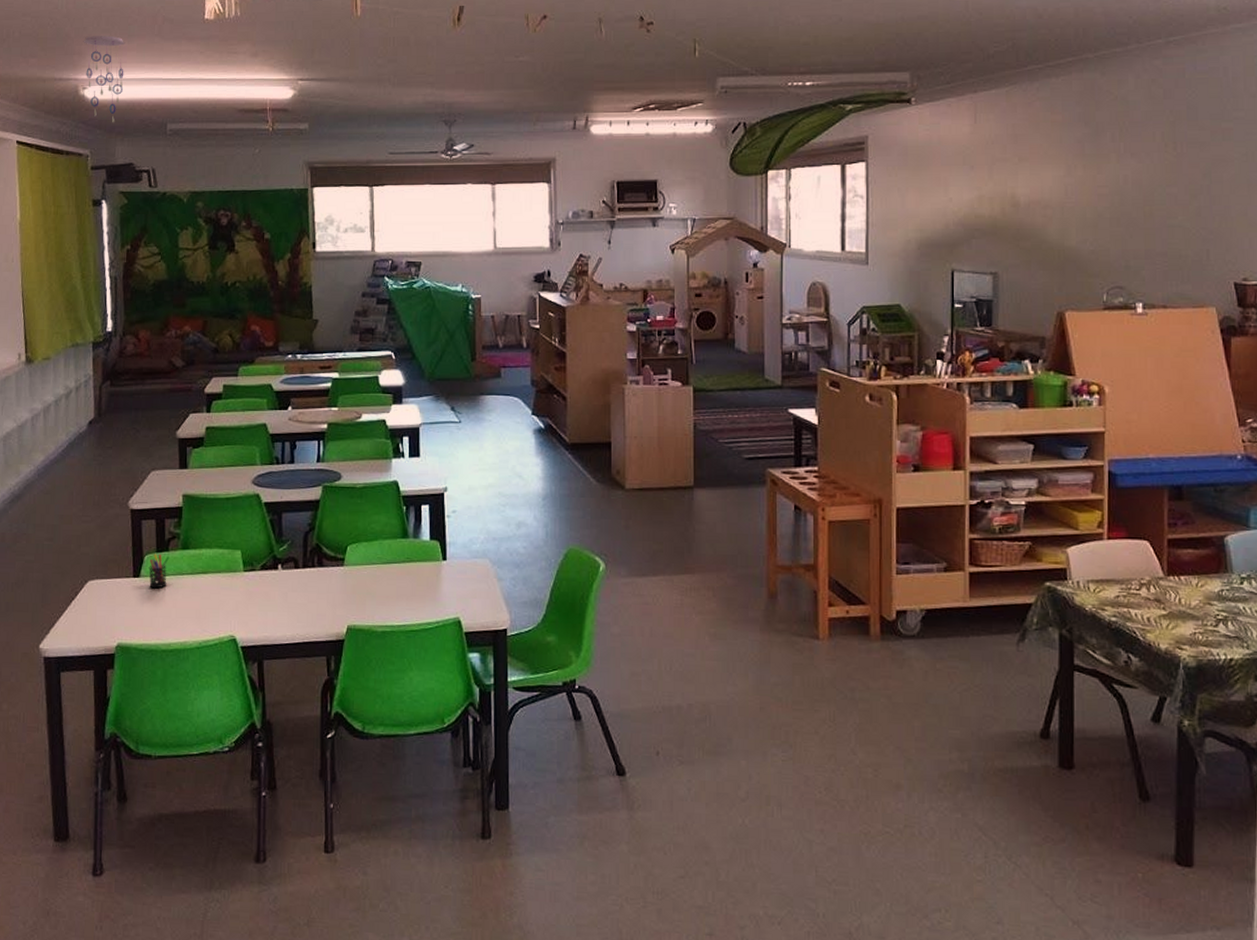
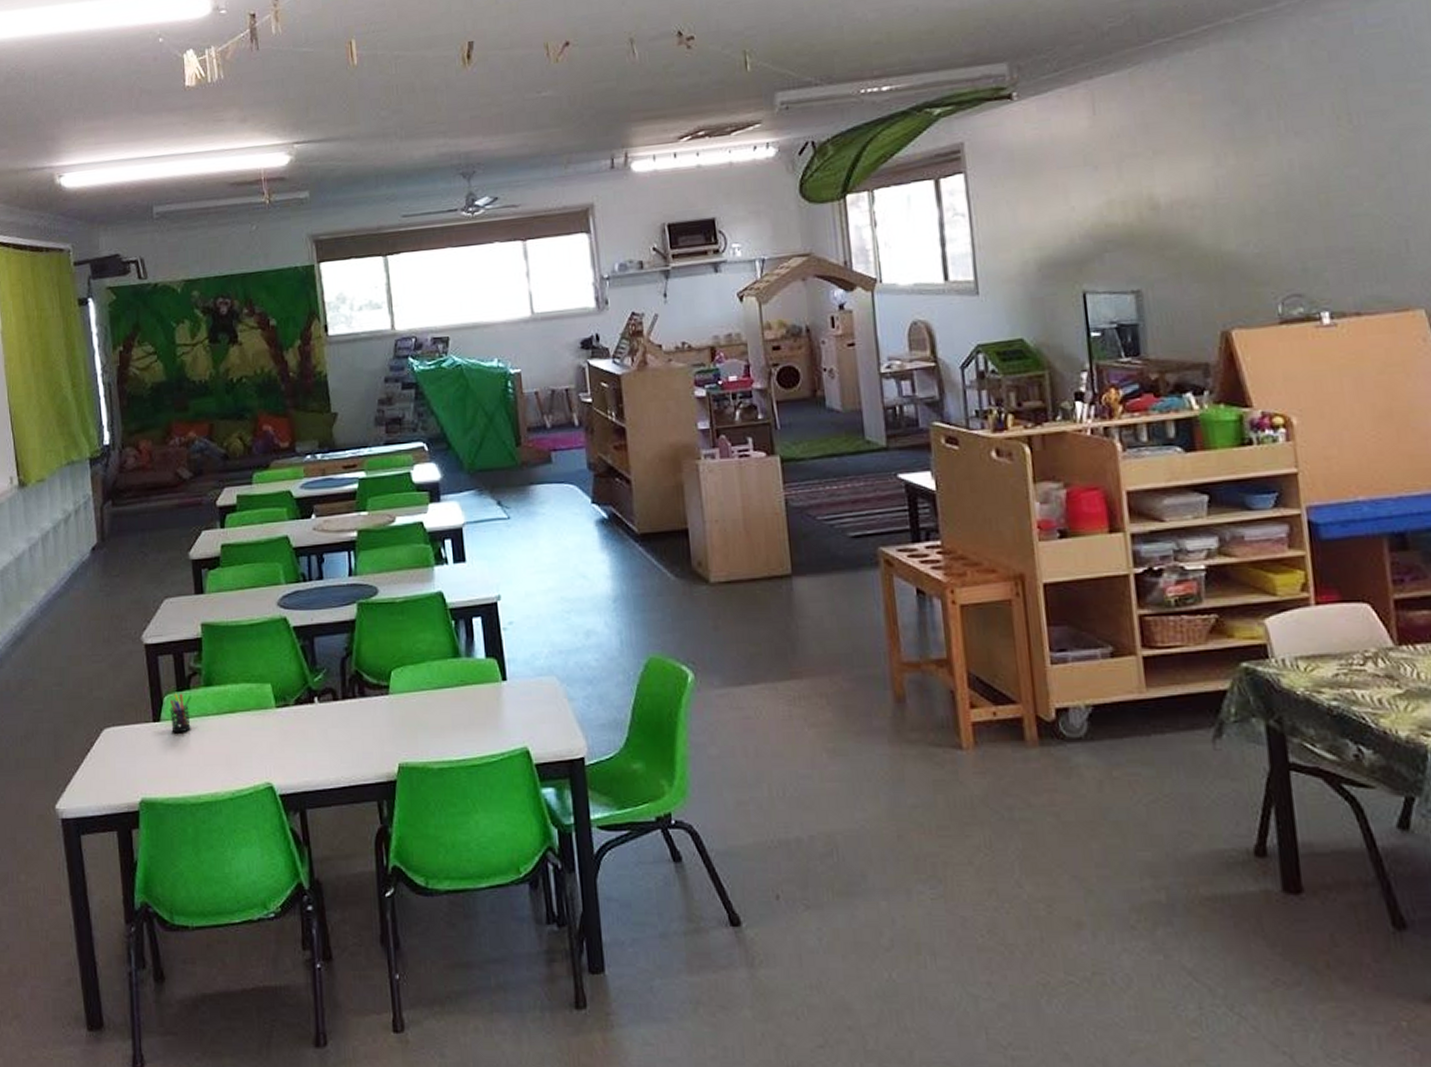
ceiling mobile: present [83,35,125,123] -> none [55,115,102,212]

